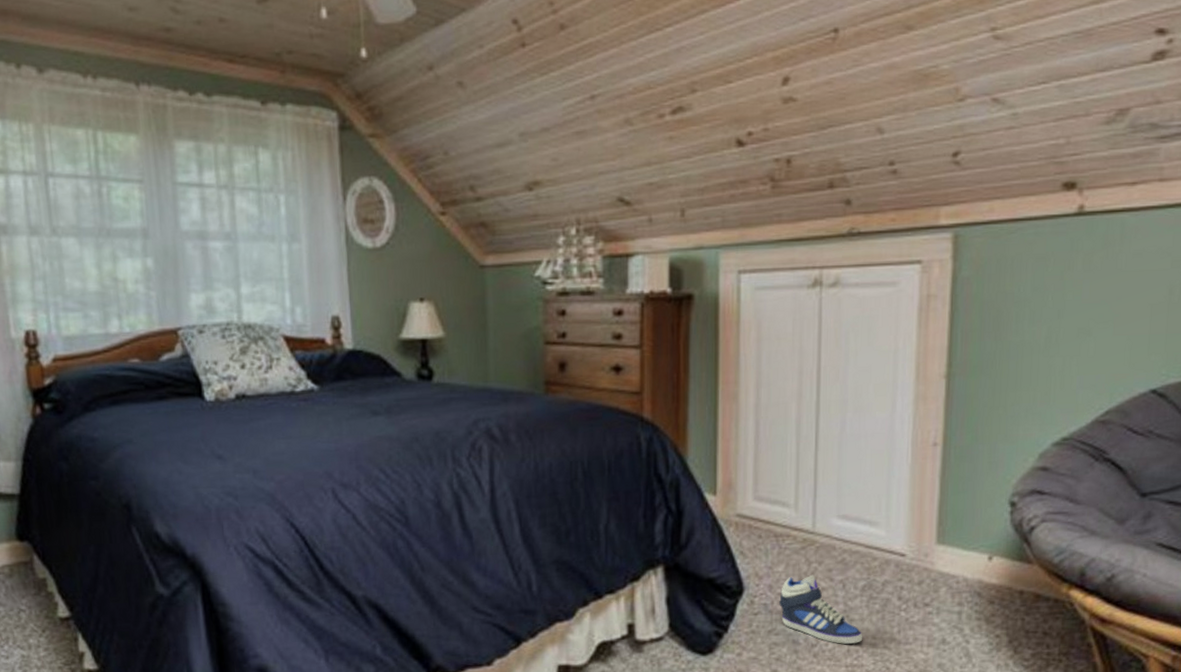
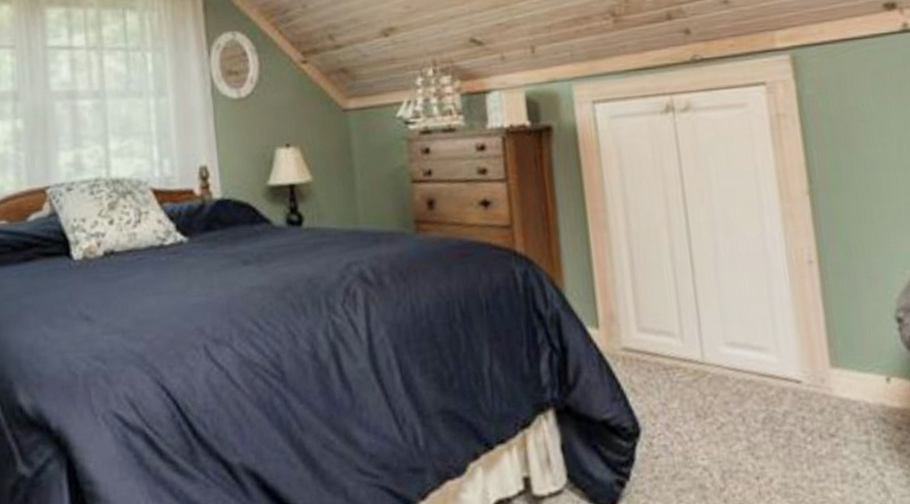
sneaker: present [779,574,863,644] -> none [679,409,773,486]

